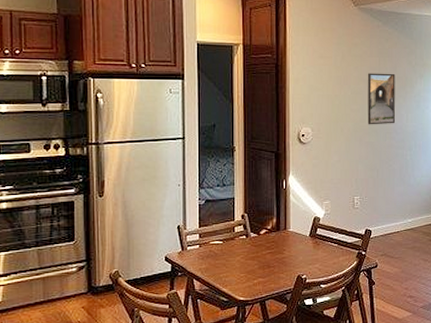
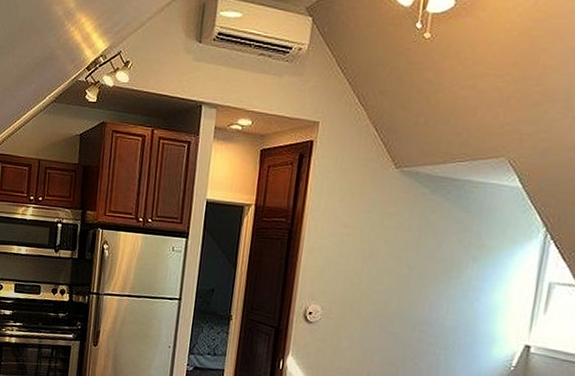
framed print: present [367,73,395,125] -> none [392,249,439,315]

